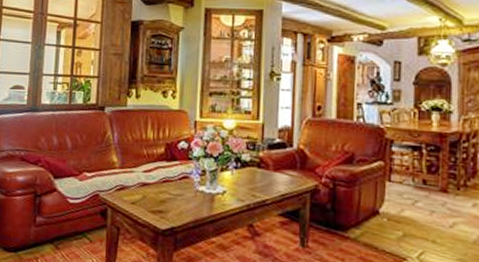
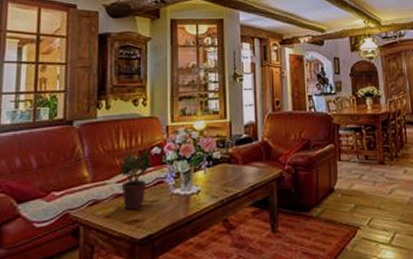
potted plant: none [147,140,181,200] -> present [120,147,154,209]

